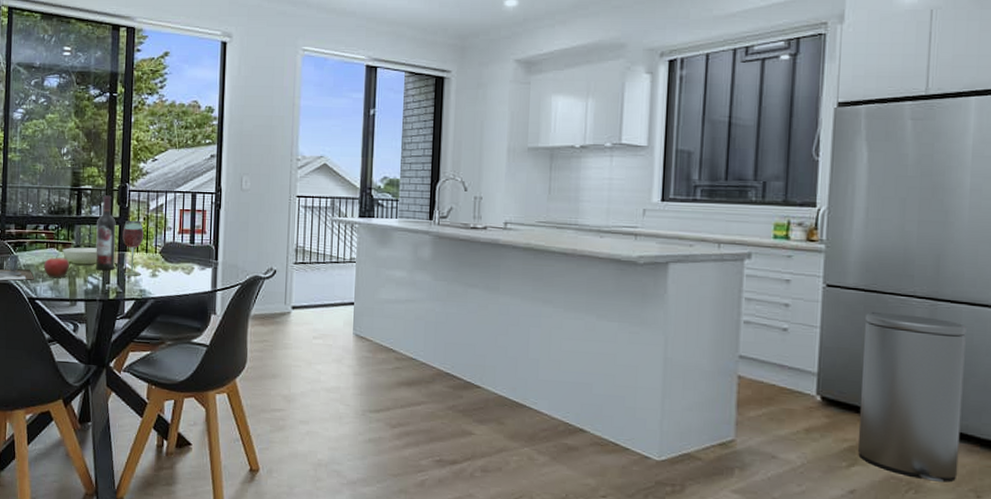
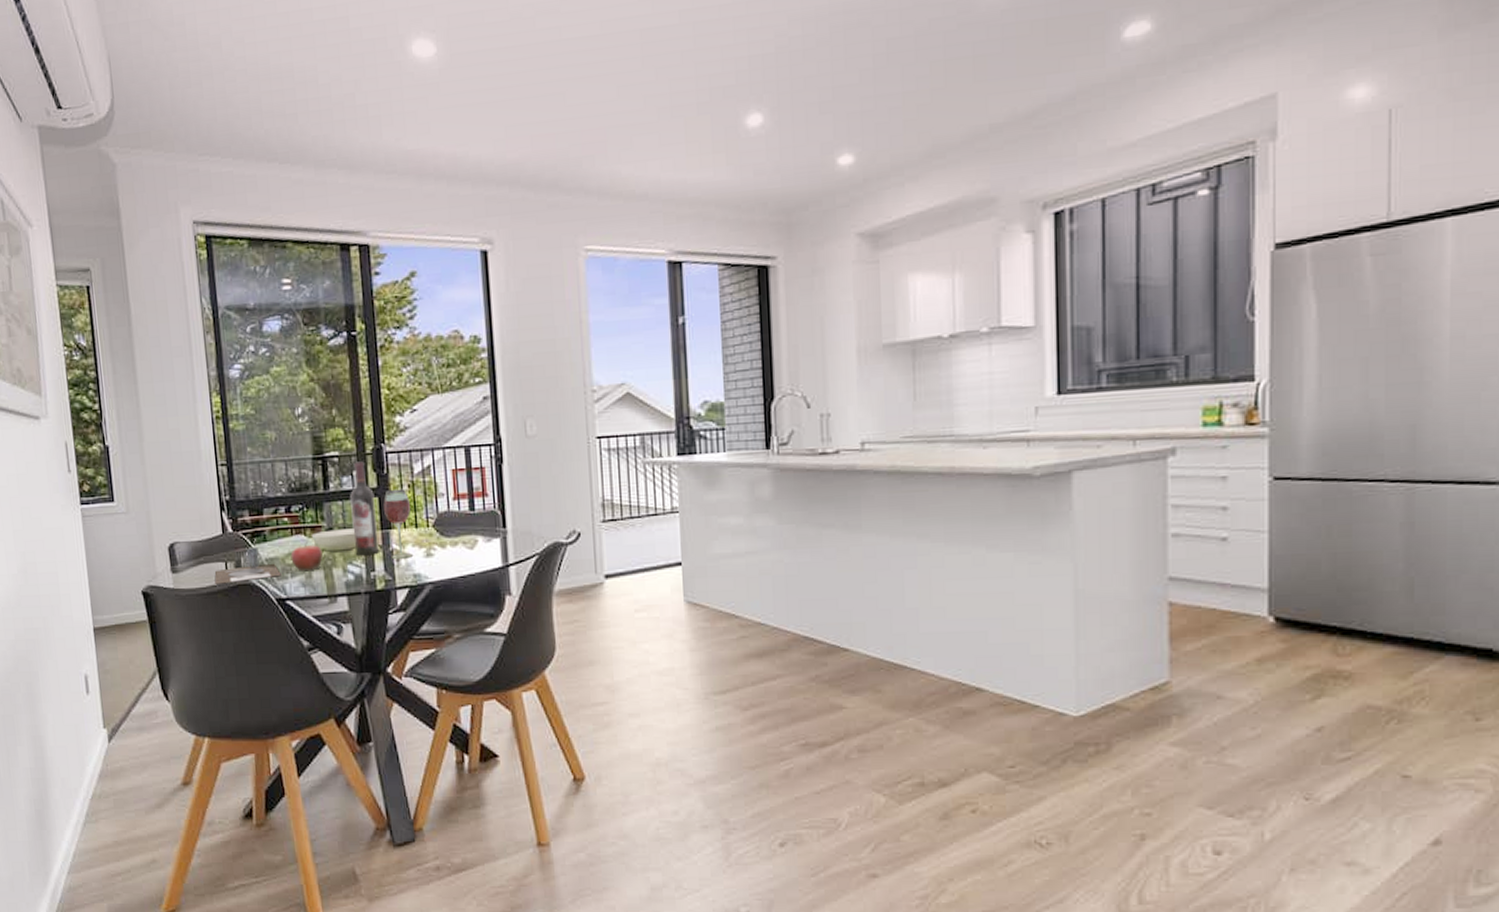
pedal bin: present [857,312,966,483] -> none [1323,504,1453,708]

